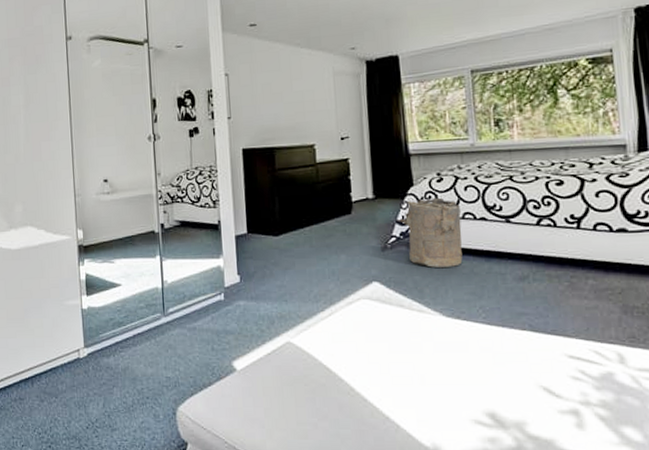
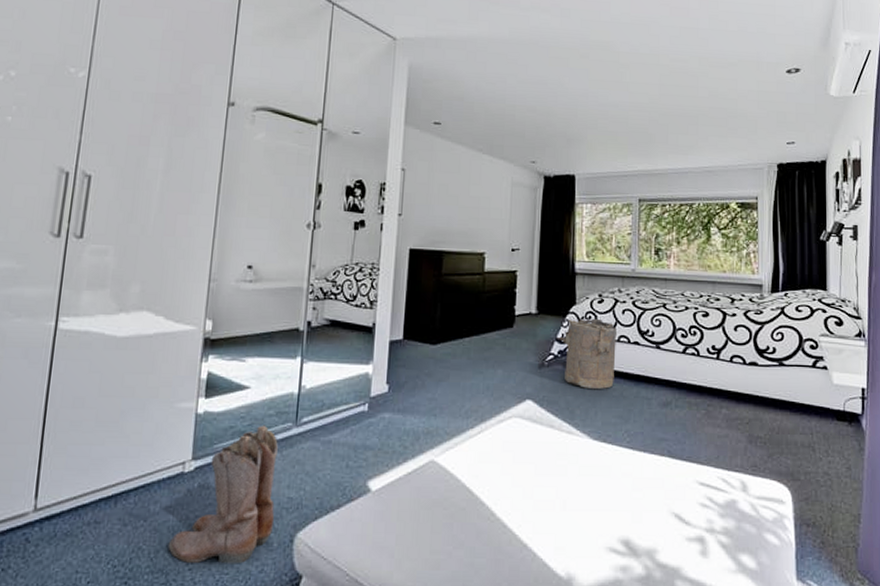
boots: none [77,316,158,433] -> present [168,425,278,564]

